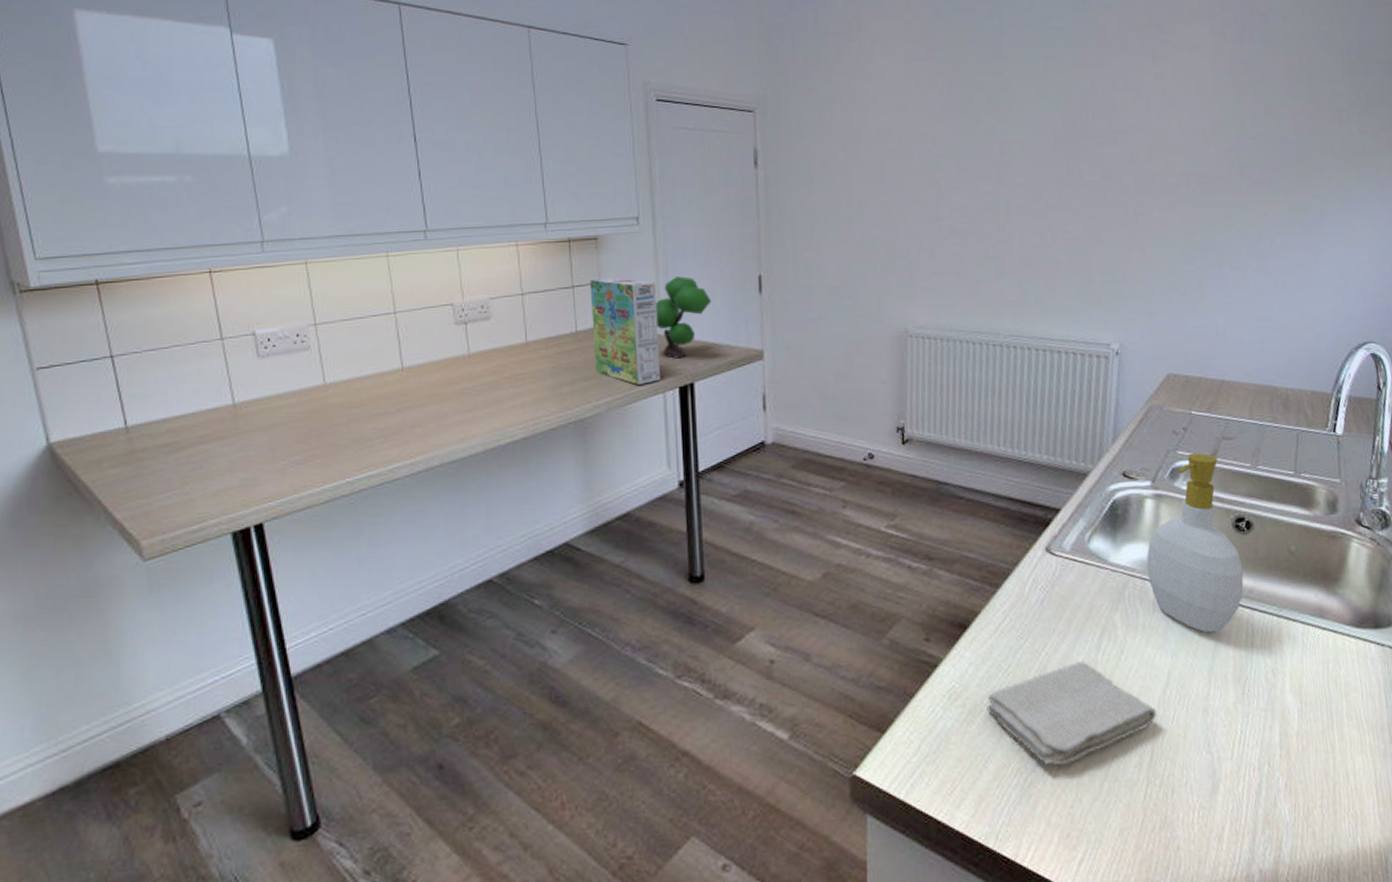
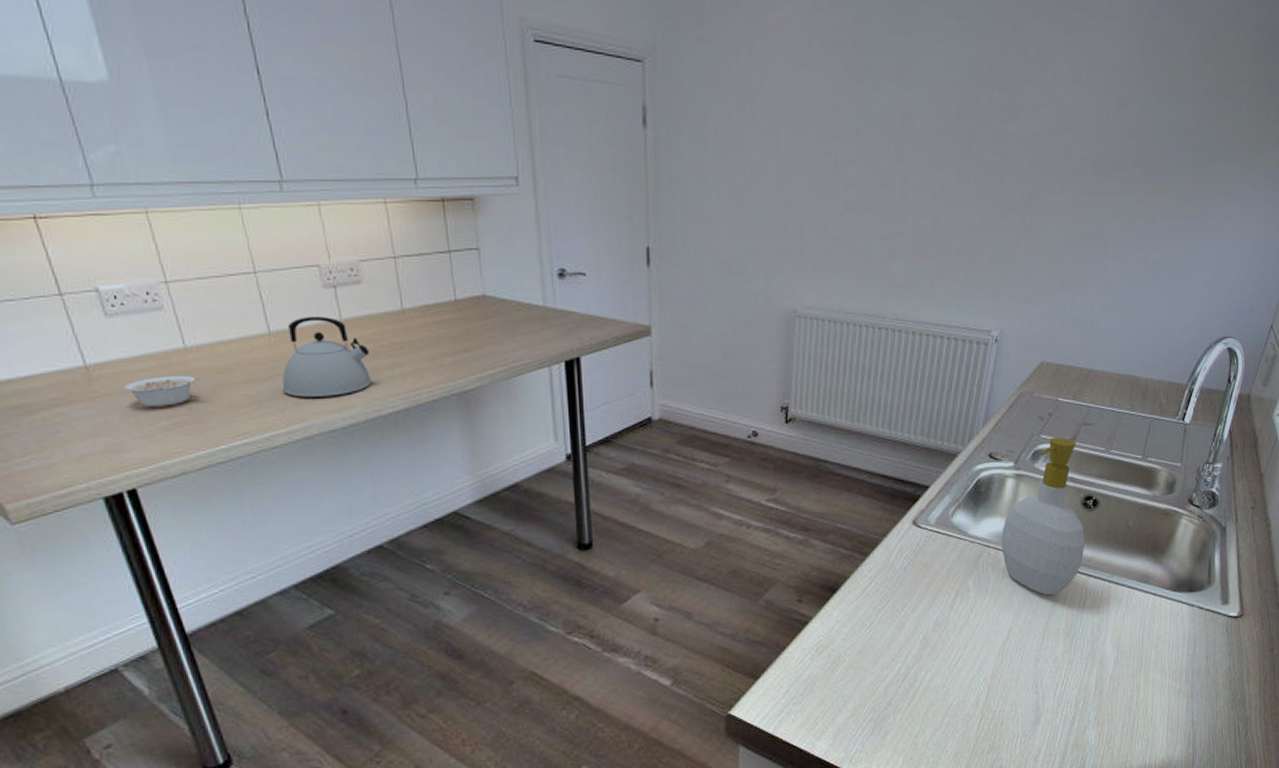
legume: none [265,410,337,442] -> present [123,375,202,407]
kettle: none [410,350,494,429] -> present [282,316,373,398]
cereal box: present [589,278,660,385] -> none [467,243,545,357]
plant: present [656,276,712,359] -> none [539,245,598,332]
washcloth: present [986,662,1157,765] -> none [849,619,996,704]

